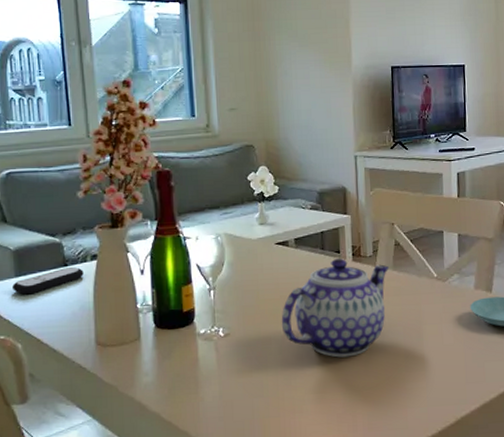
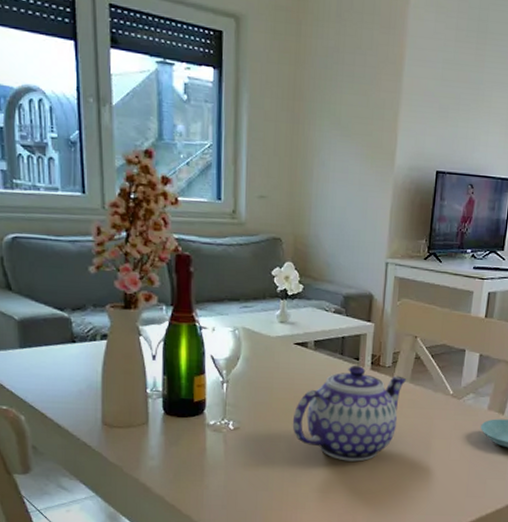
remote control: present [13,267,84,295] -> none [16,344,92,368]

